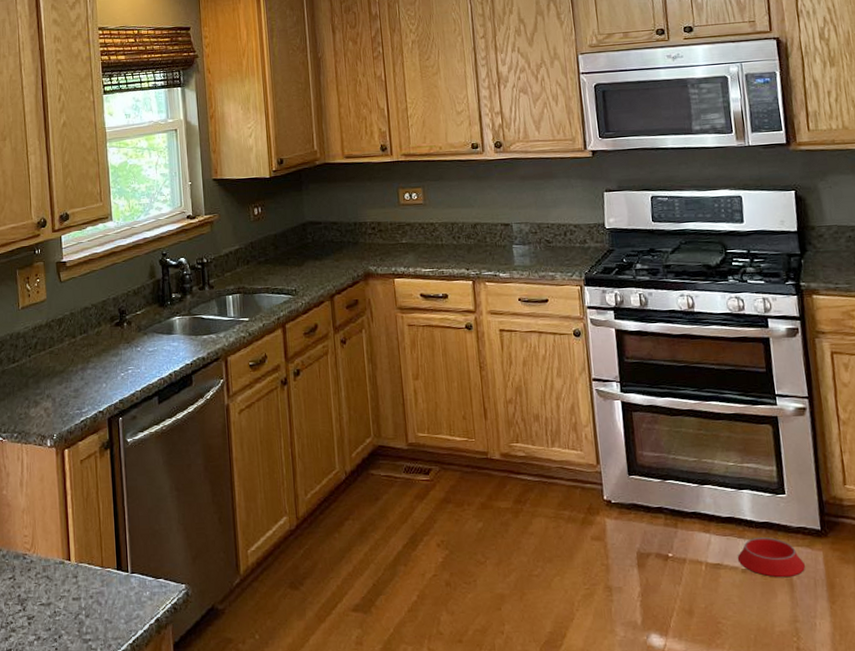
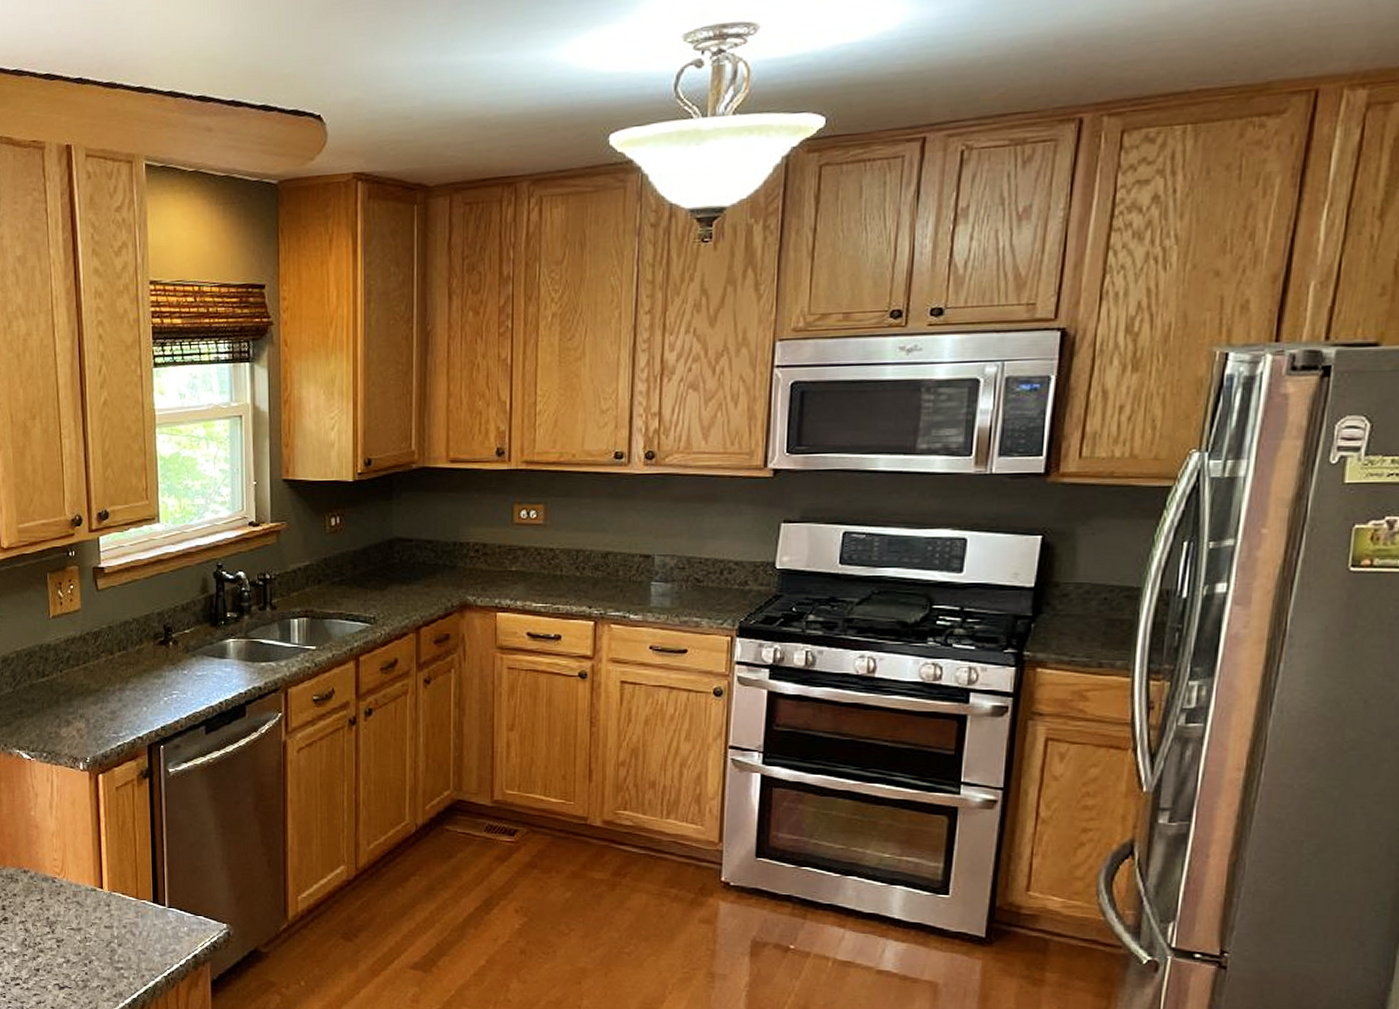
pet bowl: present [738,537,805,577] -> none [875,938,956,983]

